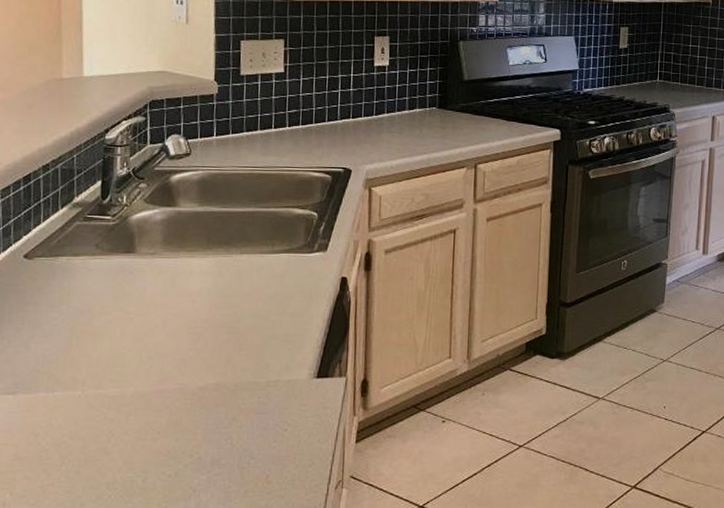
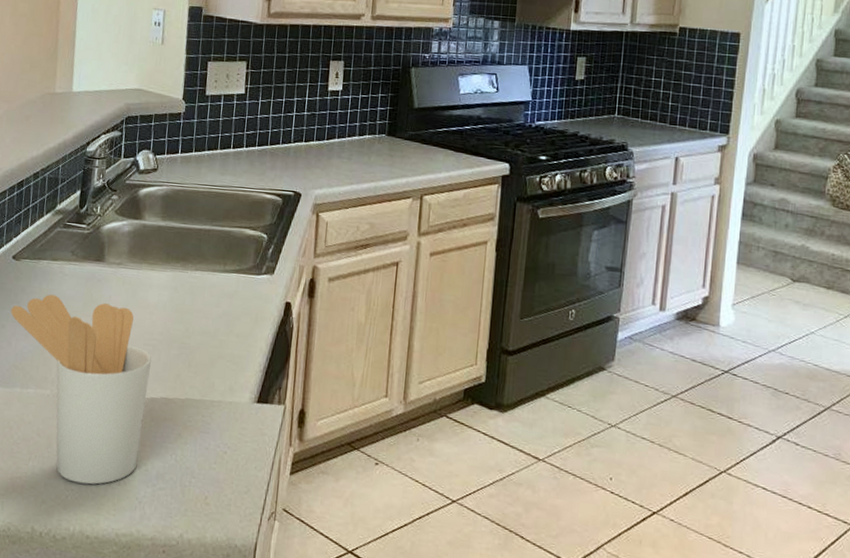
utensil holder: none [26,292,197,481] -> present [10,294,151,485]

